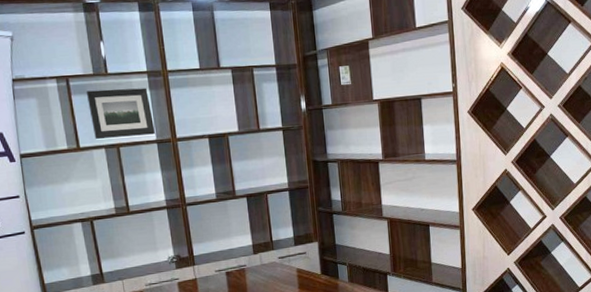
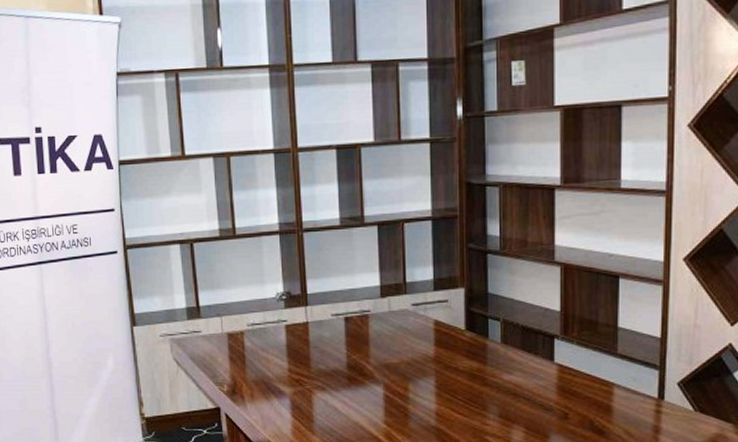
picture frame: present [86,88,155,139] -> none [196,85,272,146]

